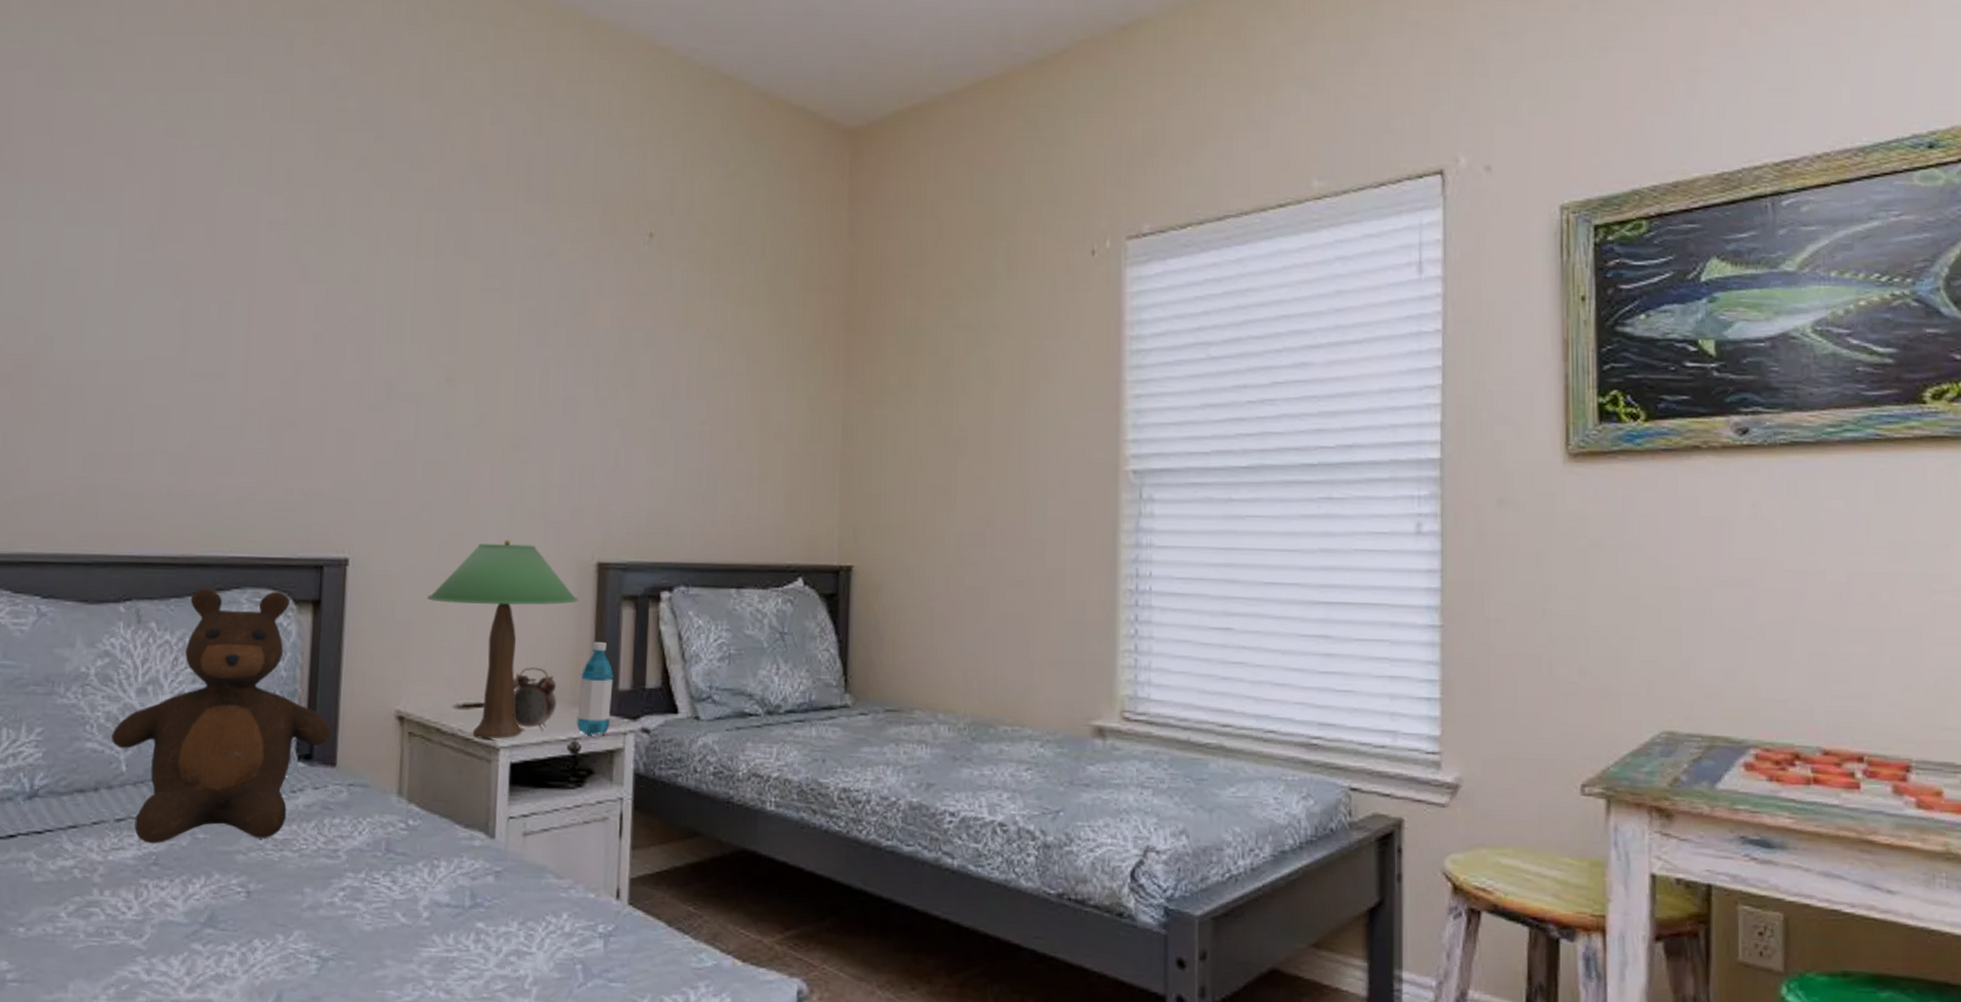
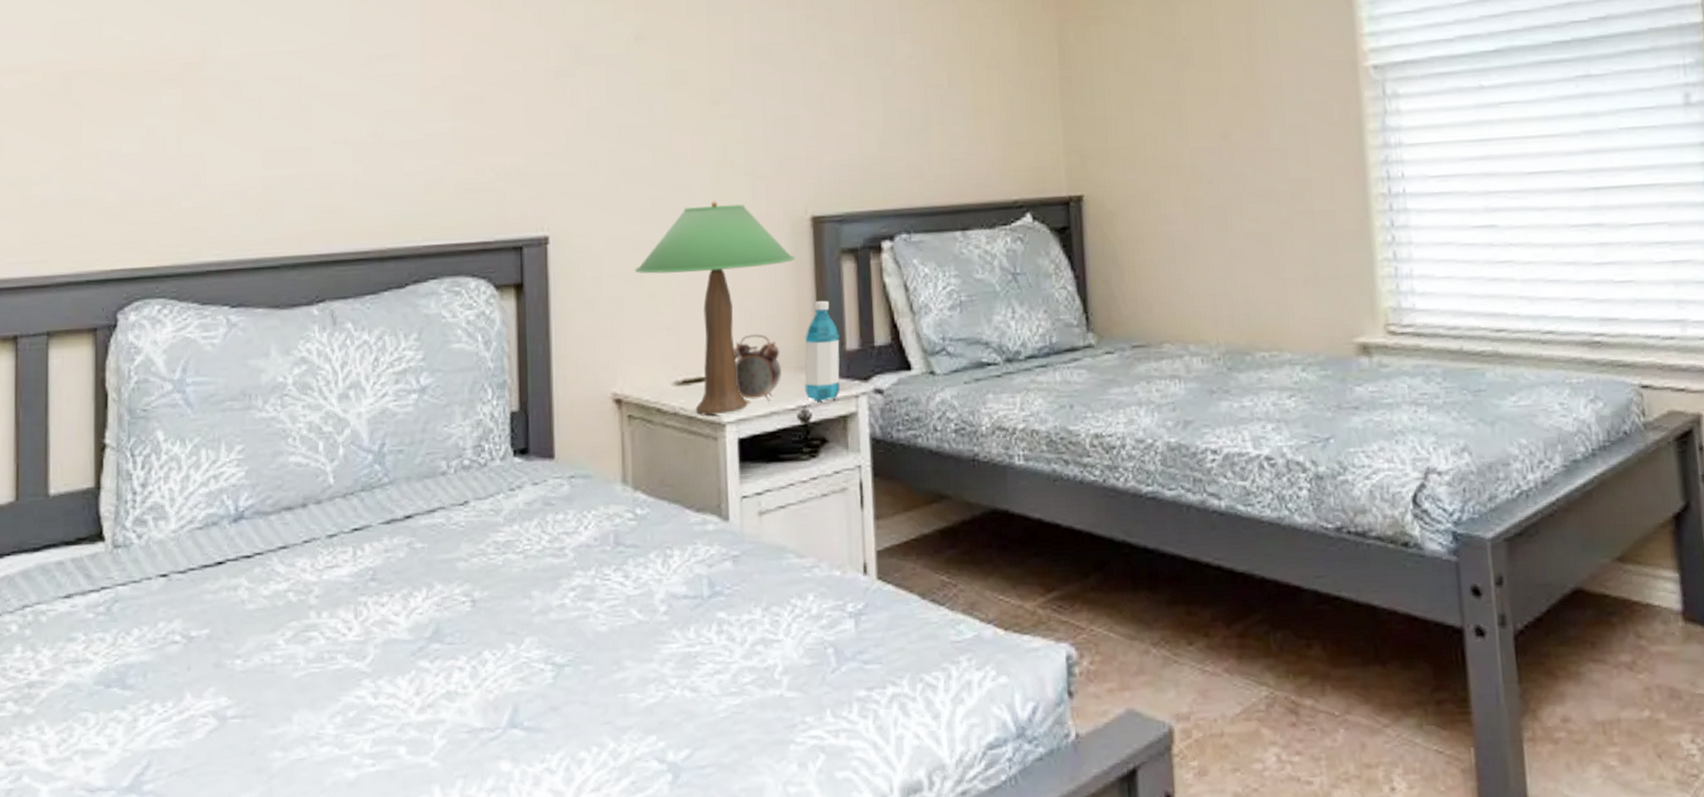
teddy bear: present [111,588,332,844] -> none [316,278,547,559]

